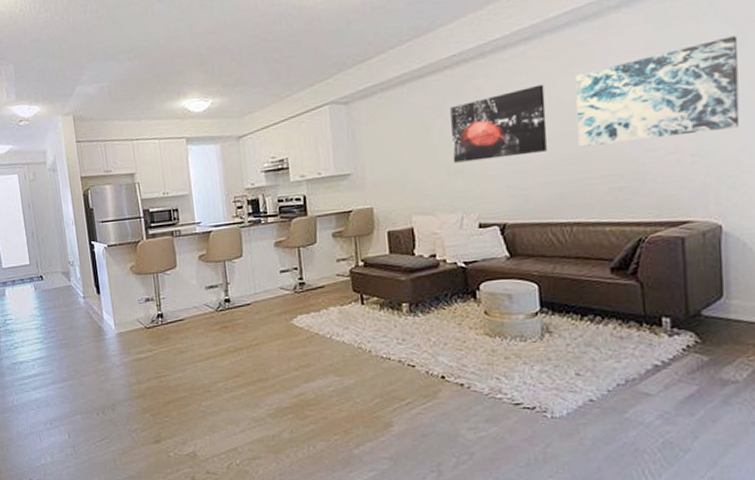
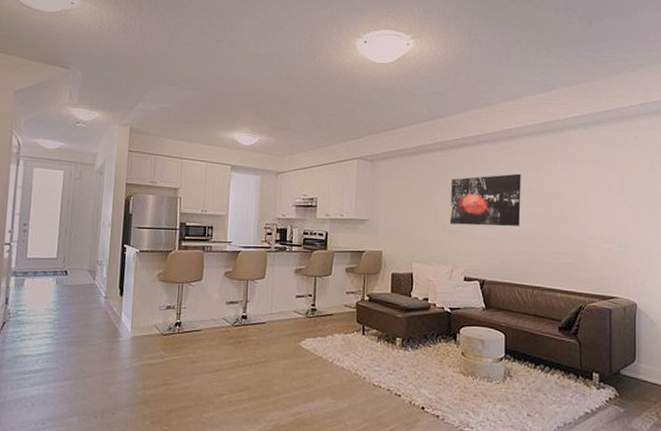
wall art: present [575,35,740,147] -> none [542,163,652,231]

